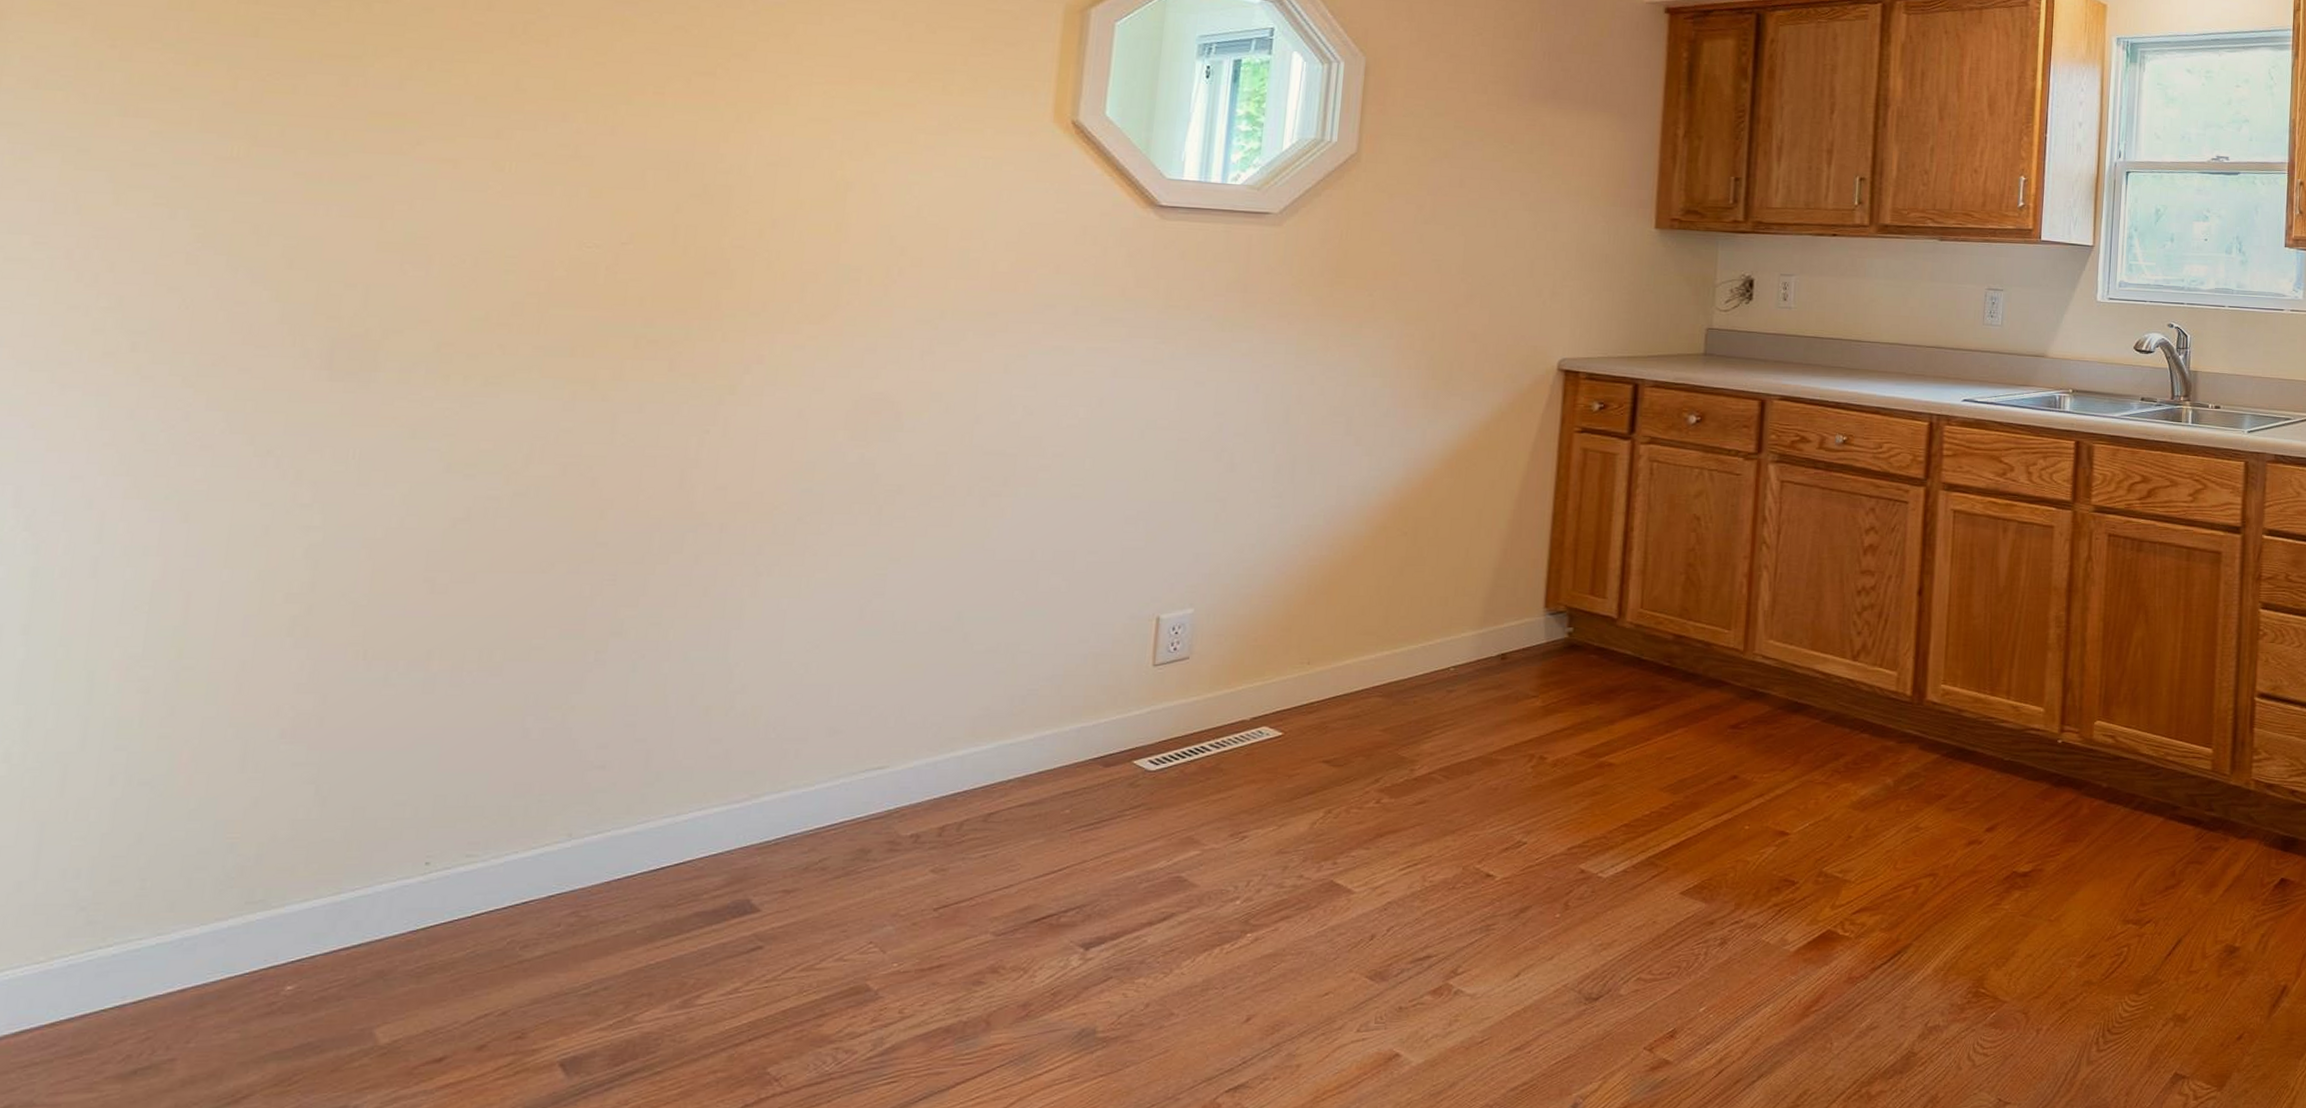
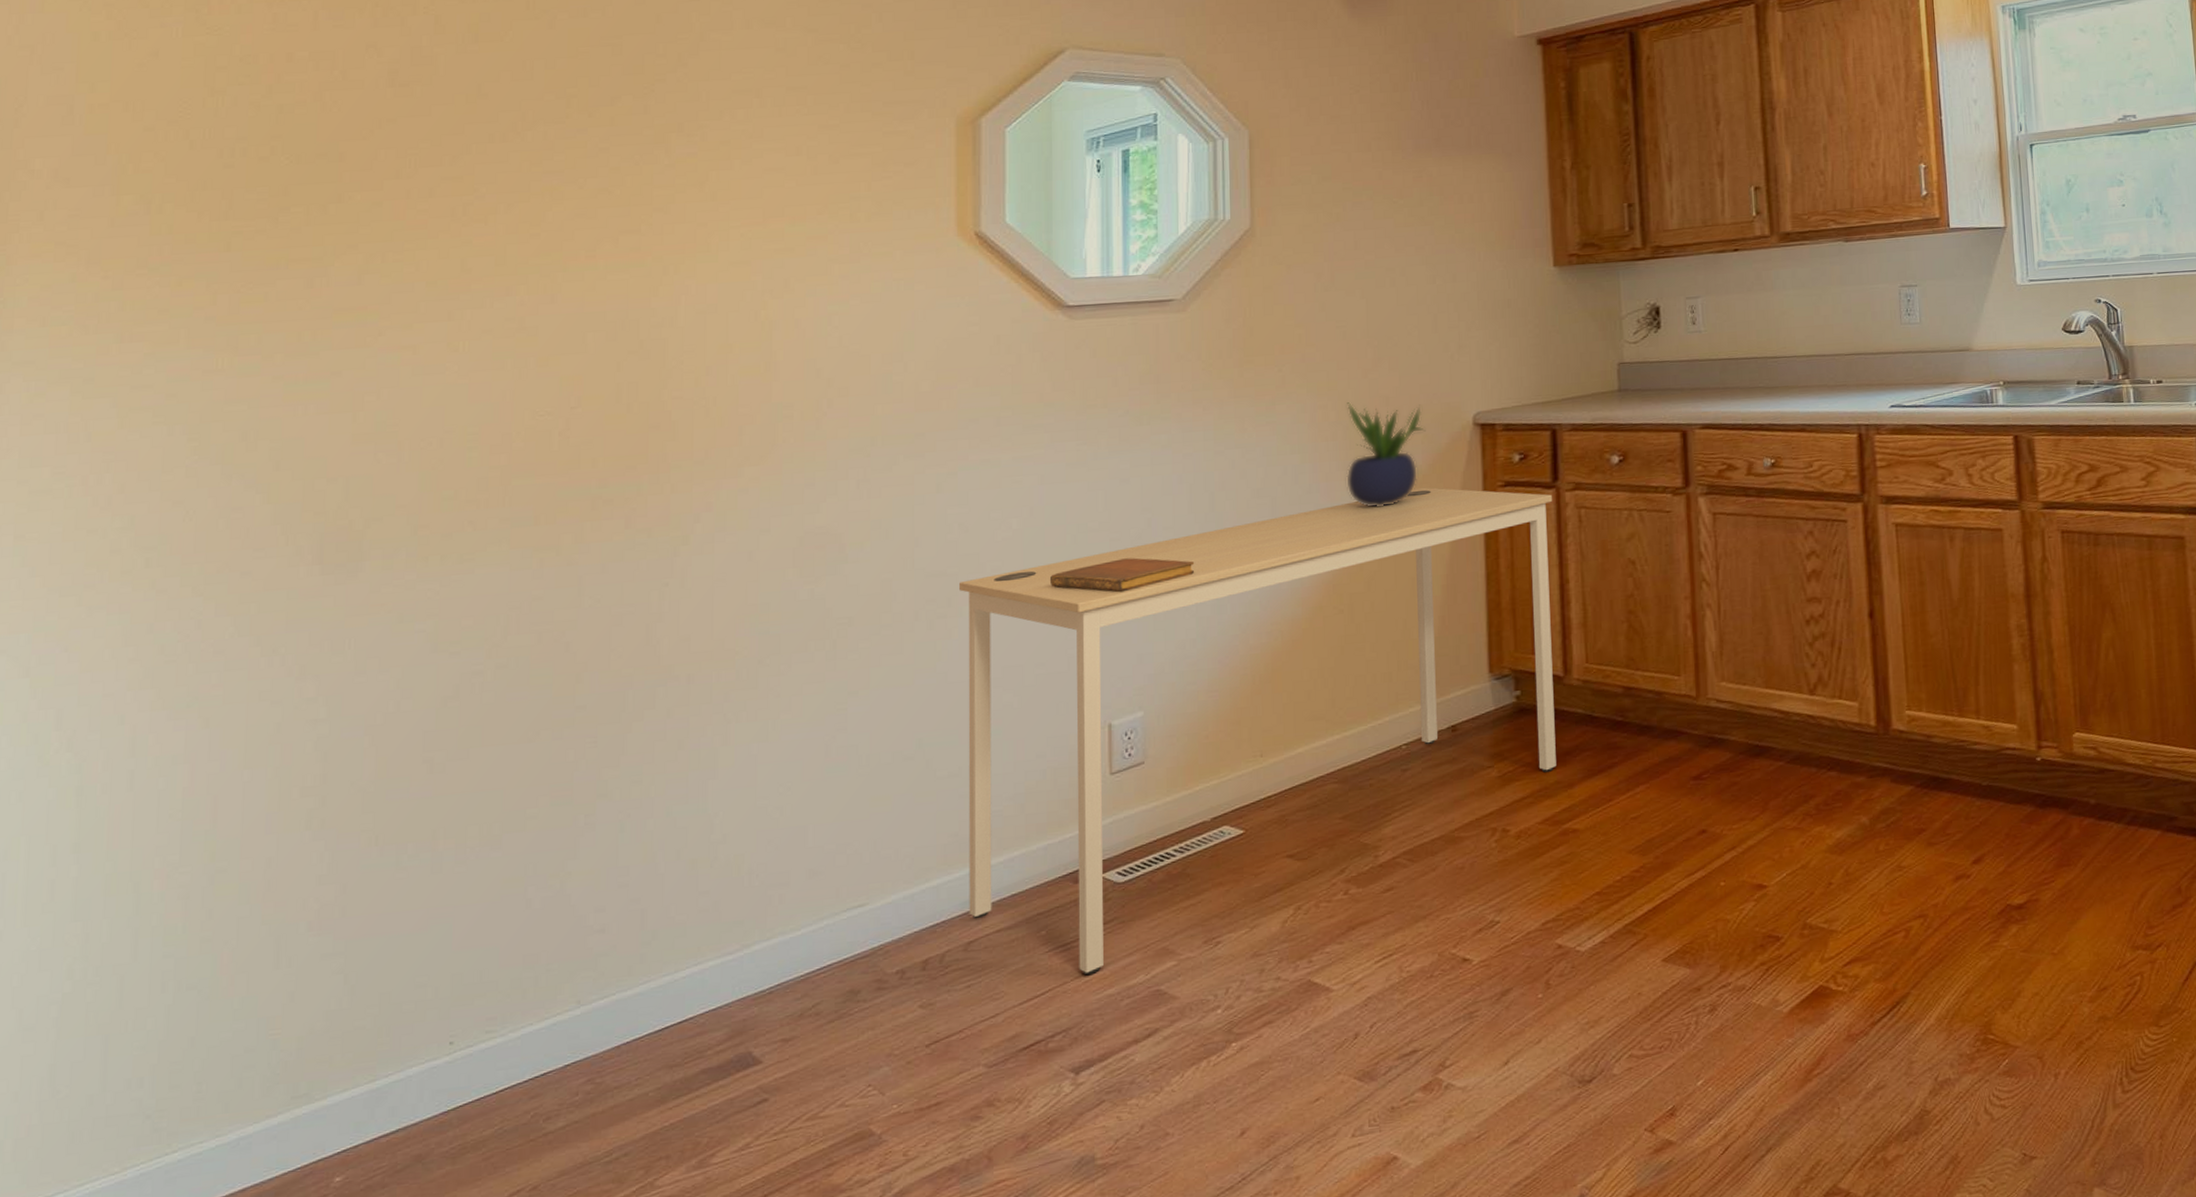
desk: none [992,424,1627,857] -> present [959,487,1556,976]
notebook: none [1111,459,1263,490] -> present [1049,557,1195,592]
potted plant: none [1424,334,1510,437] -> present [1346,402,1426,507]

